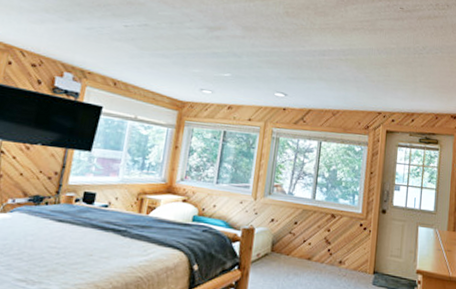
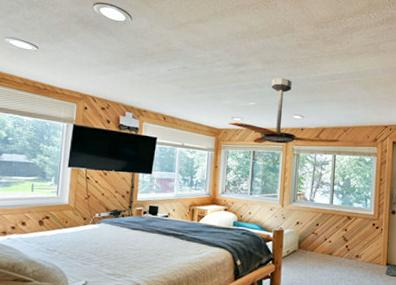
ceiling fan: none [194,47,328,128] -> present [227,77,341,144]

